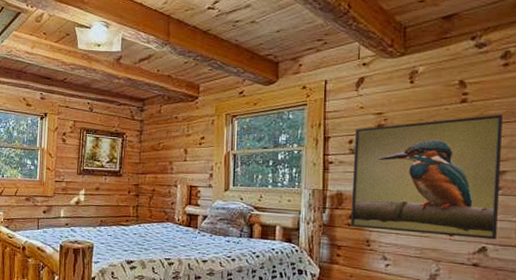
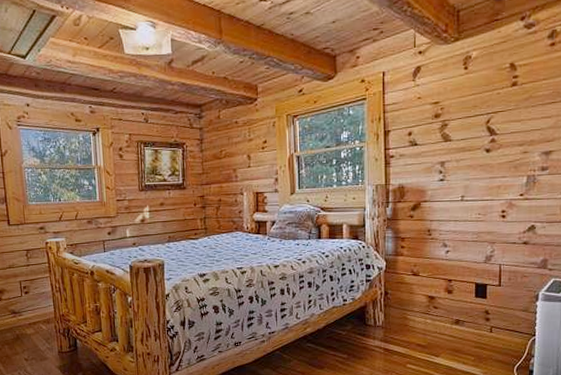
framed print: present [350,114,503,240] -> none [412,94,550,219]

